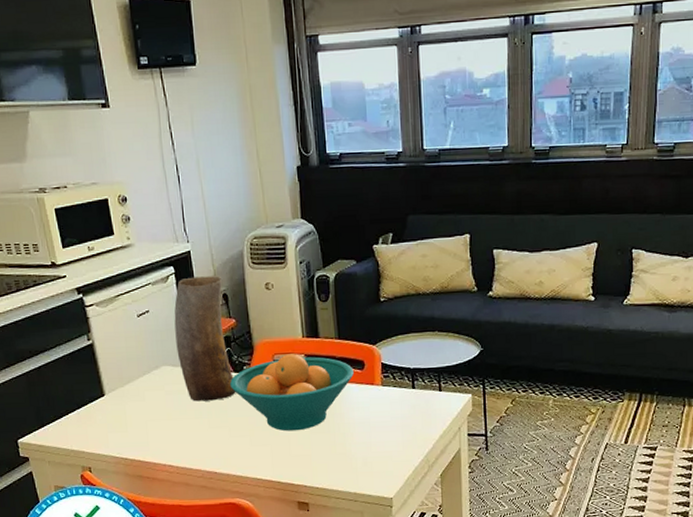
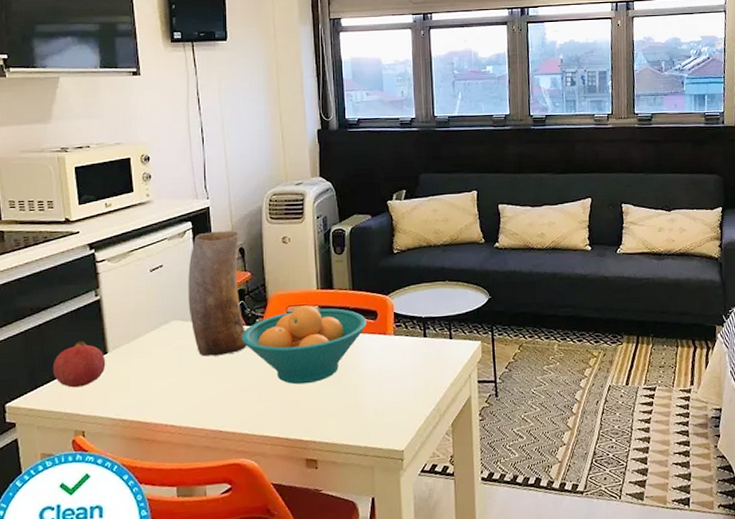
fruit: none [56,383,104,427] -> present [53,340,106,388]

